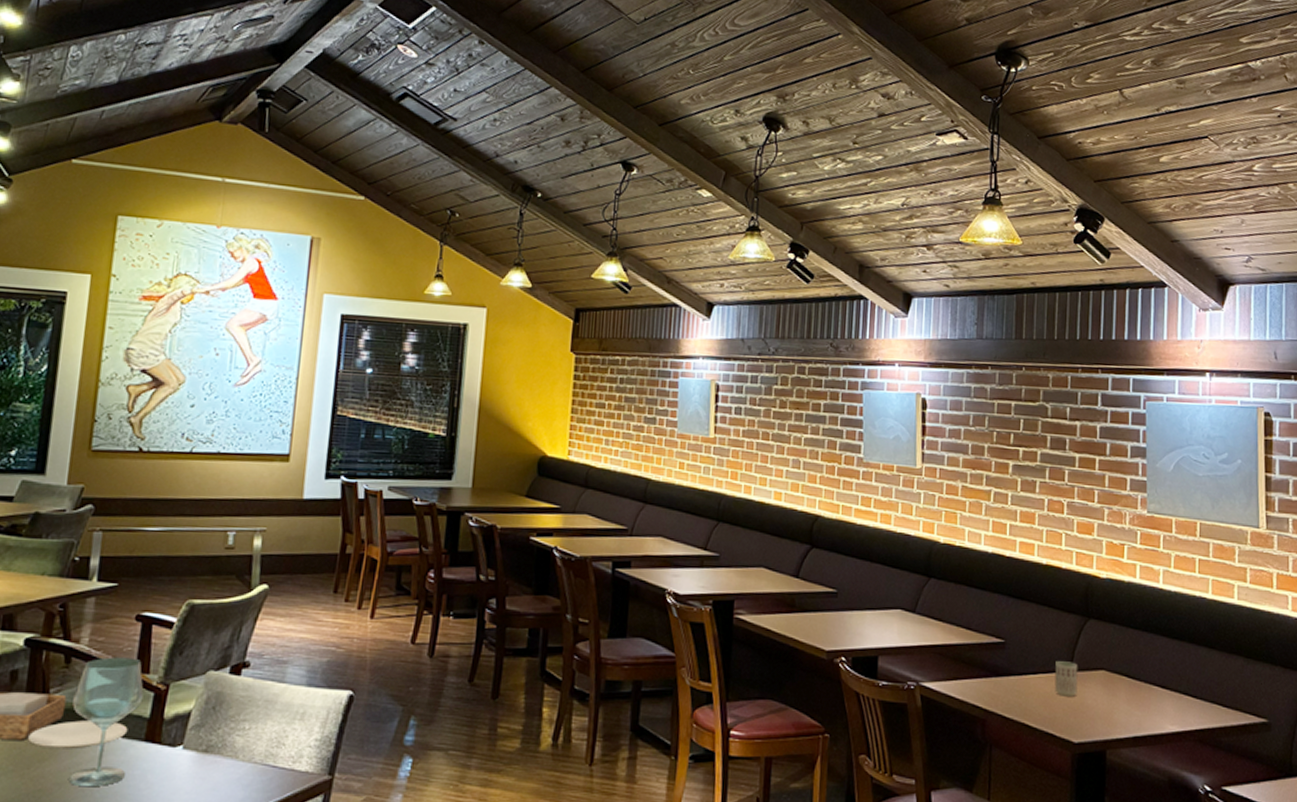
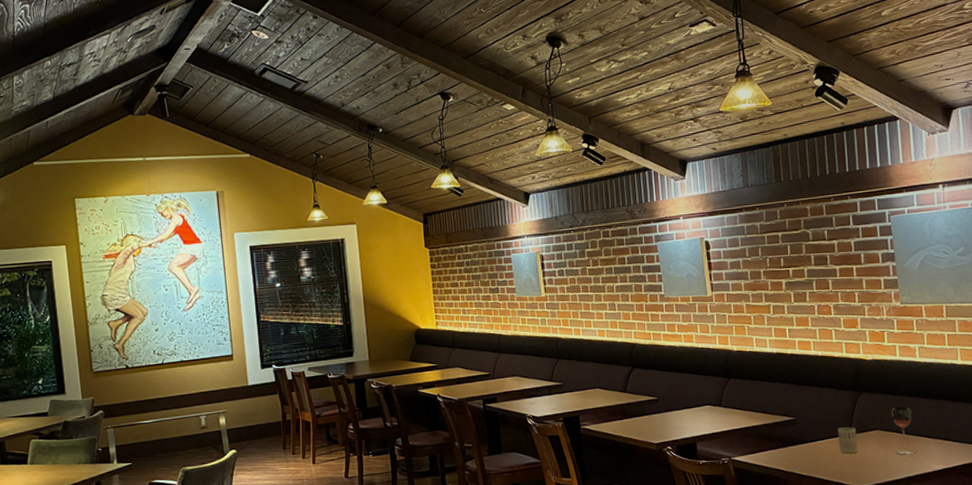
wineglass: none [1122,642,1148,708] -> present [890,406,915,455]

